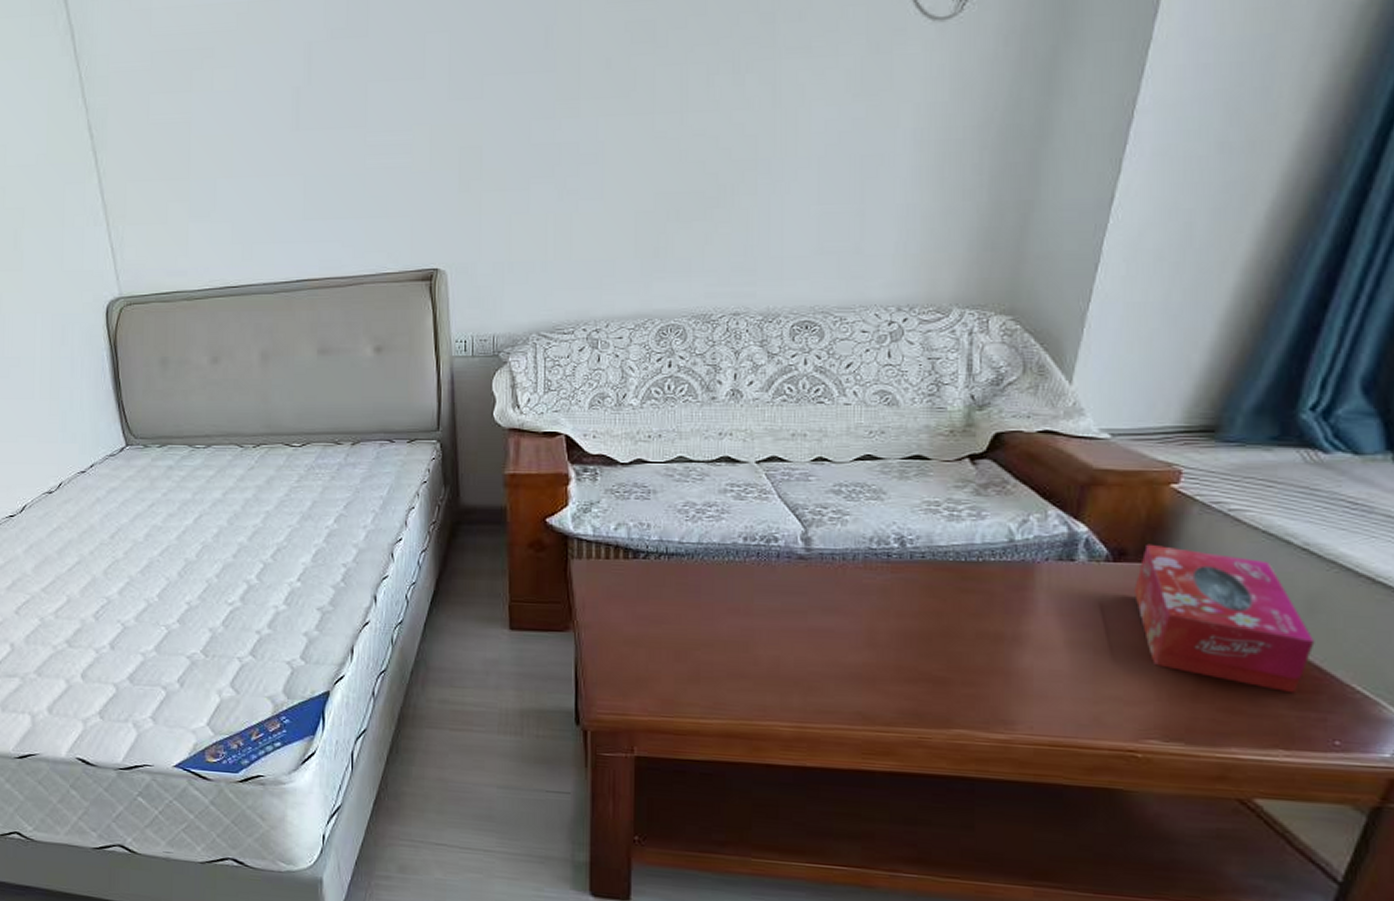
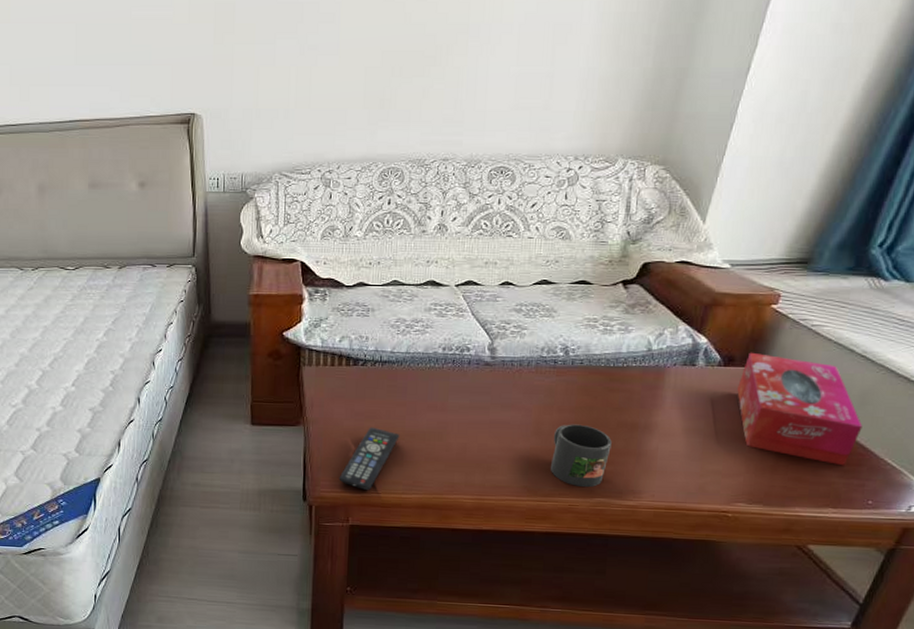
remote control: none [619,634,694,714] -> present [339,427,400,491]
mug: none [890,633,970,716] -> present [550,424,612,488]

